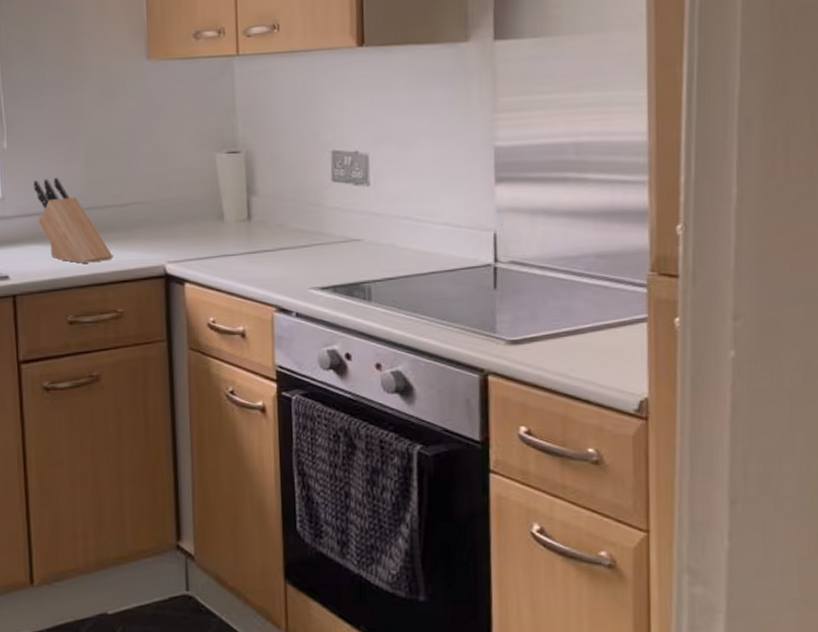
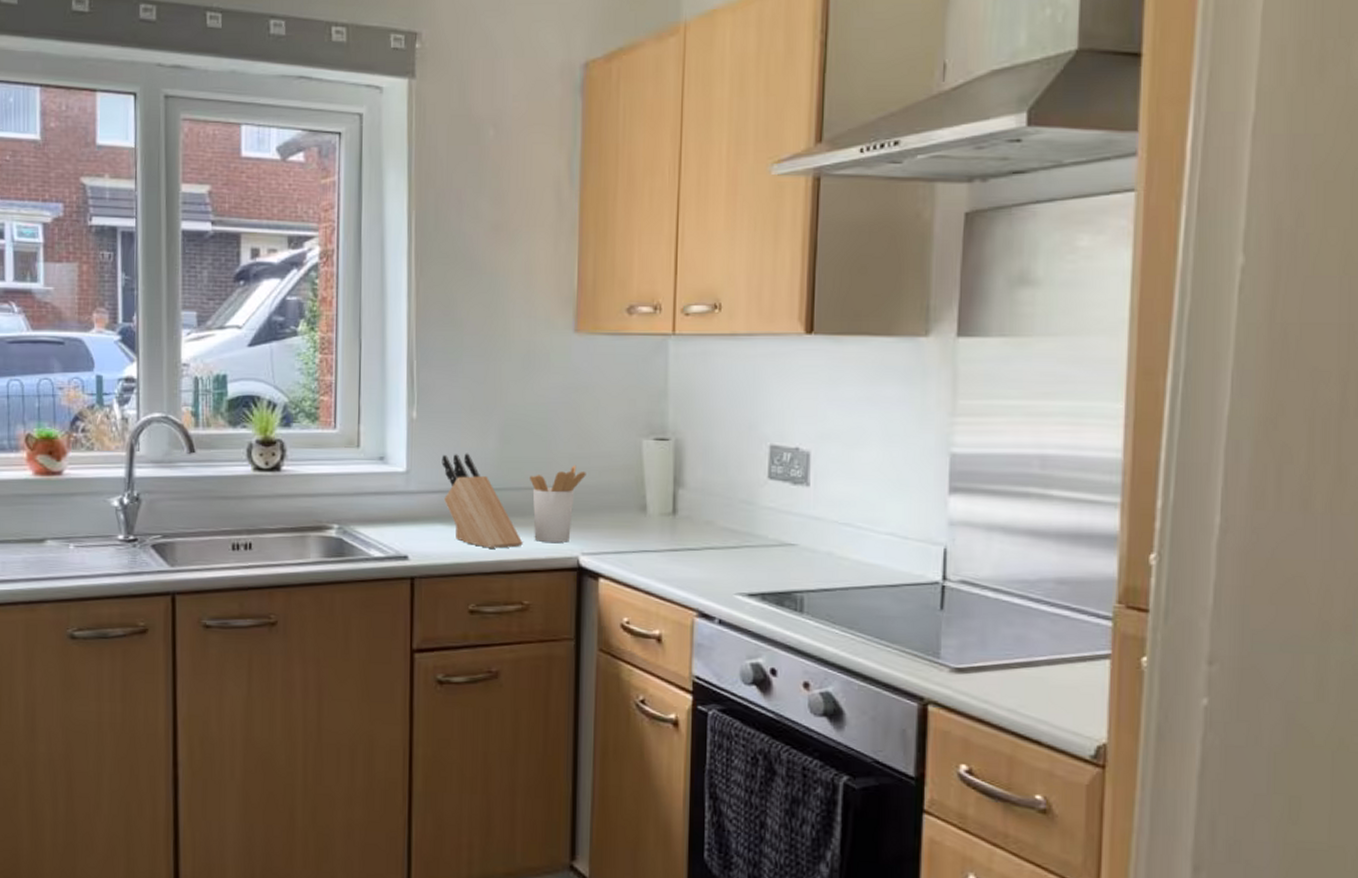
utensil holder: none [115,181,167,254] -> present [530,465,586,542]

